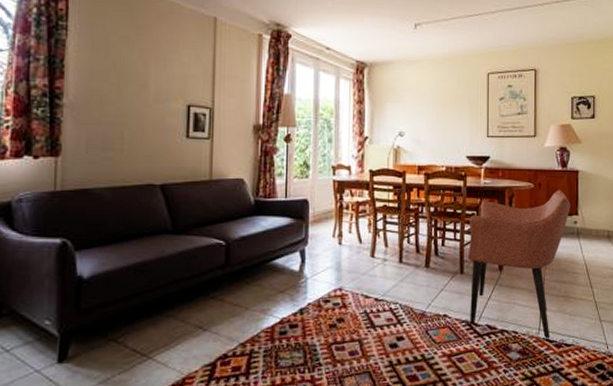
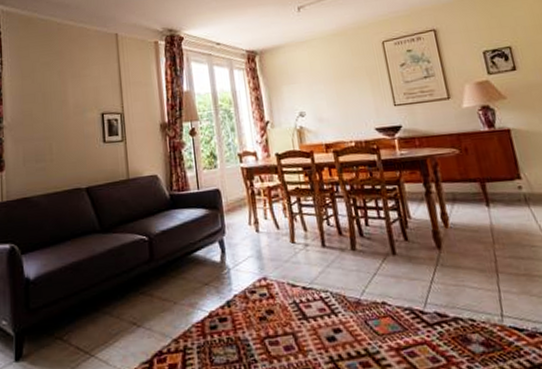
armchair: present [468,190,570,339] -> none [392,153,519,328]

